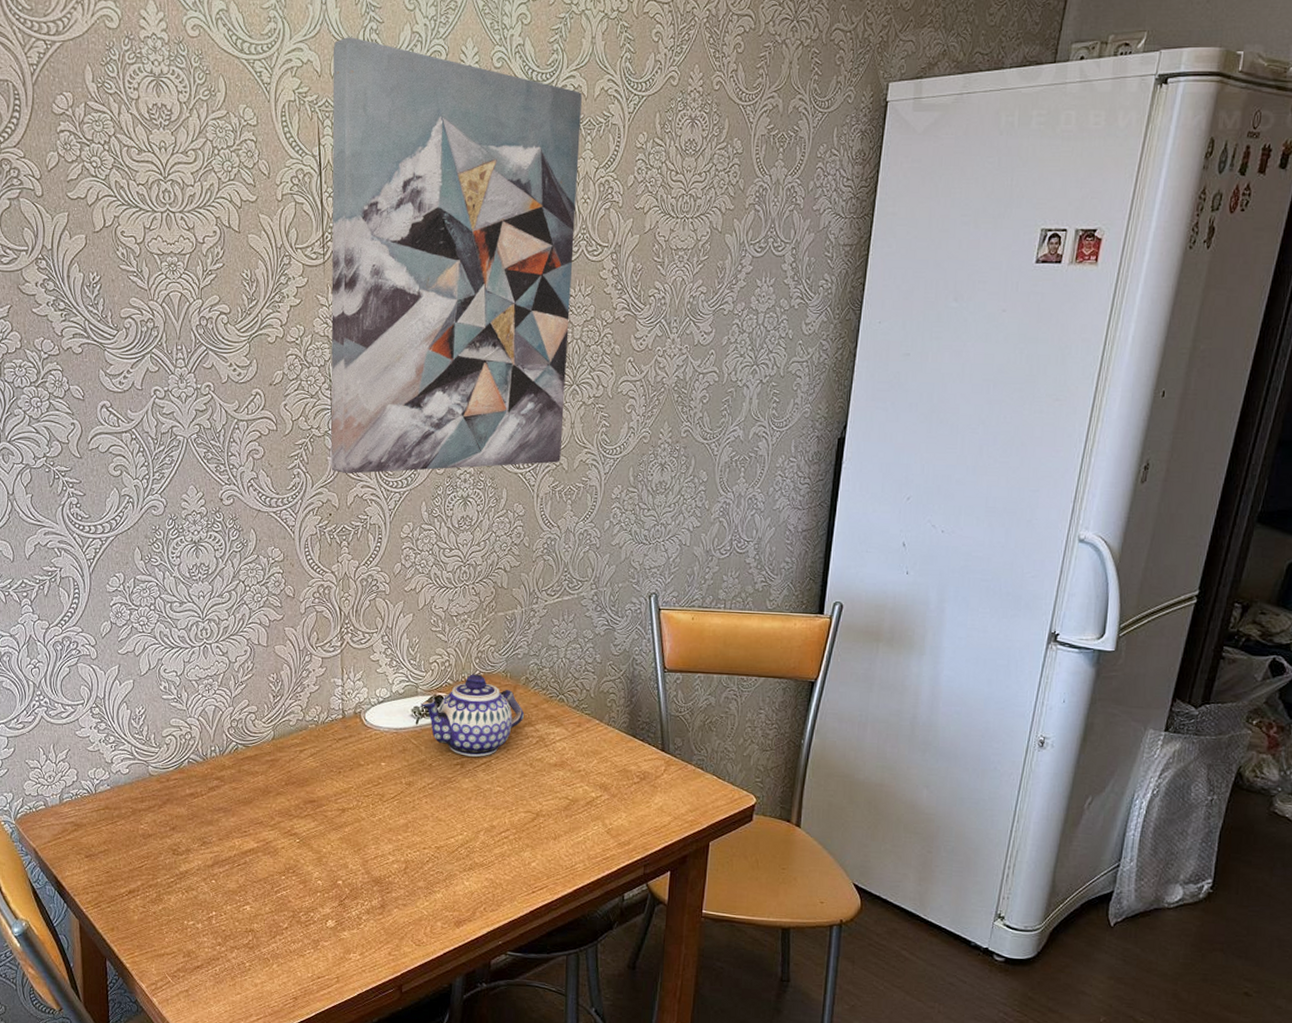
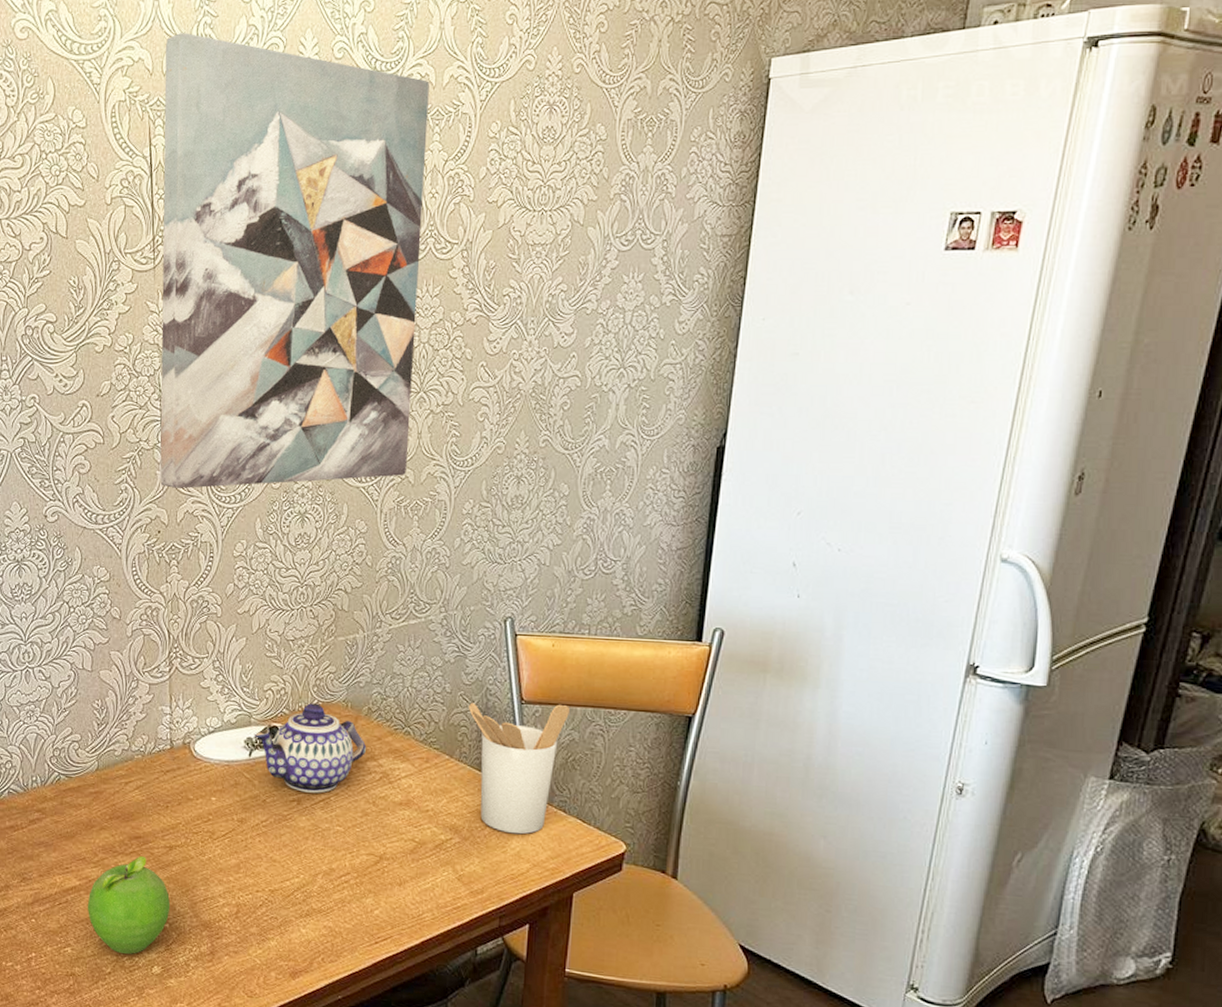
fruit: none [264,818,344,910] -> present [87,855,171,954]
utensil holder: none [617,671,707,791] -> present [469,702,569,835]

